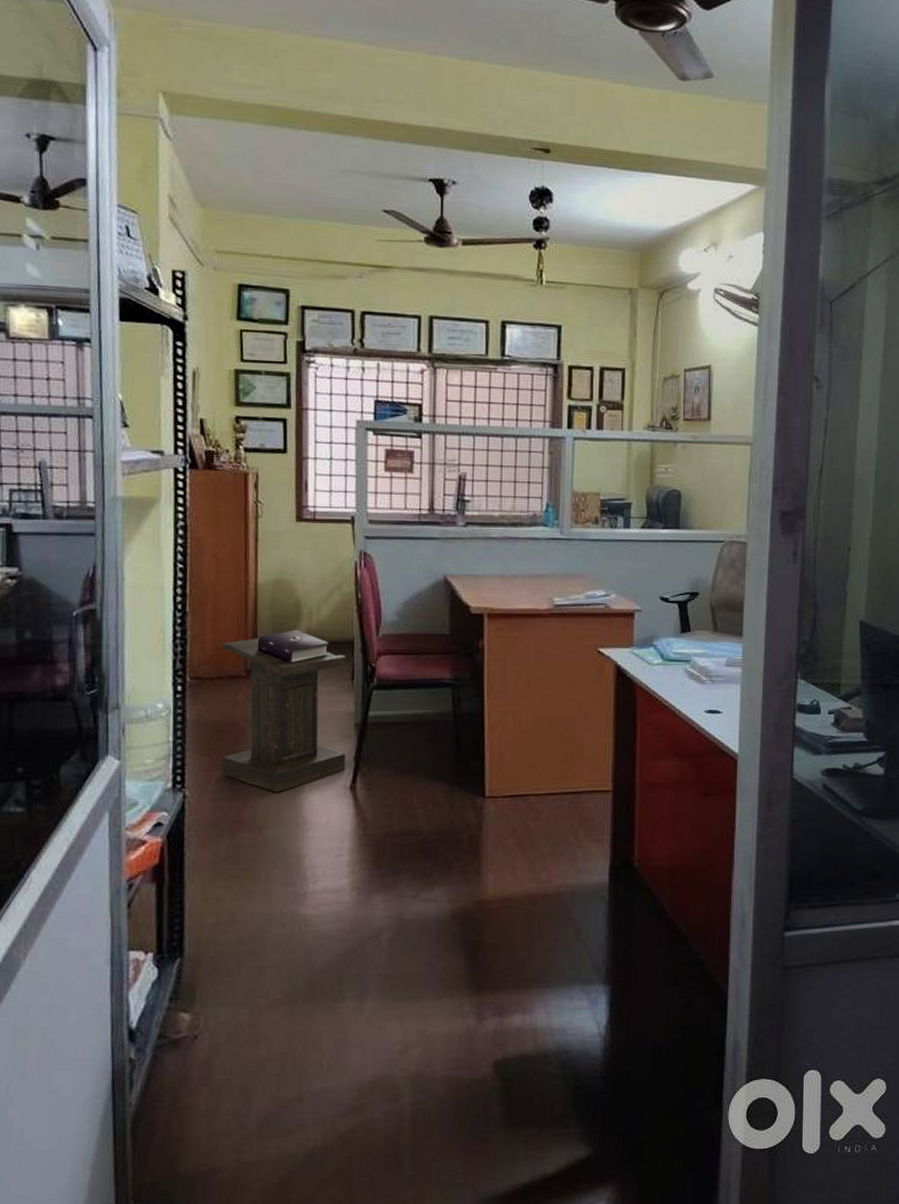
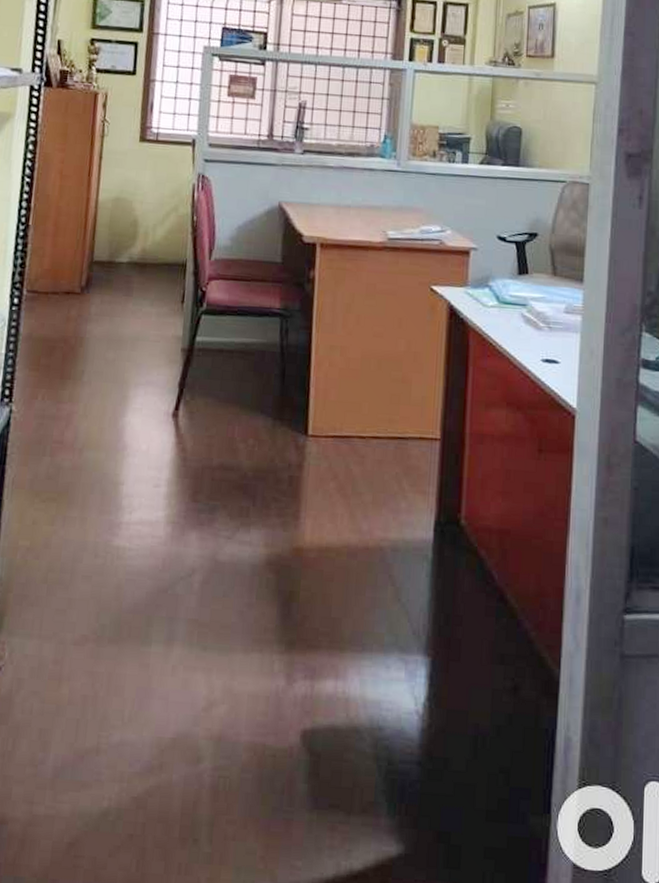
lectern: present [221,629,347,793] -> none [48,248,178,415]

